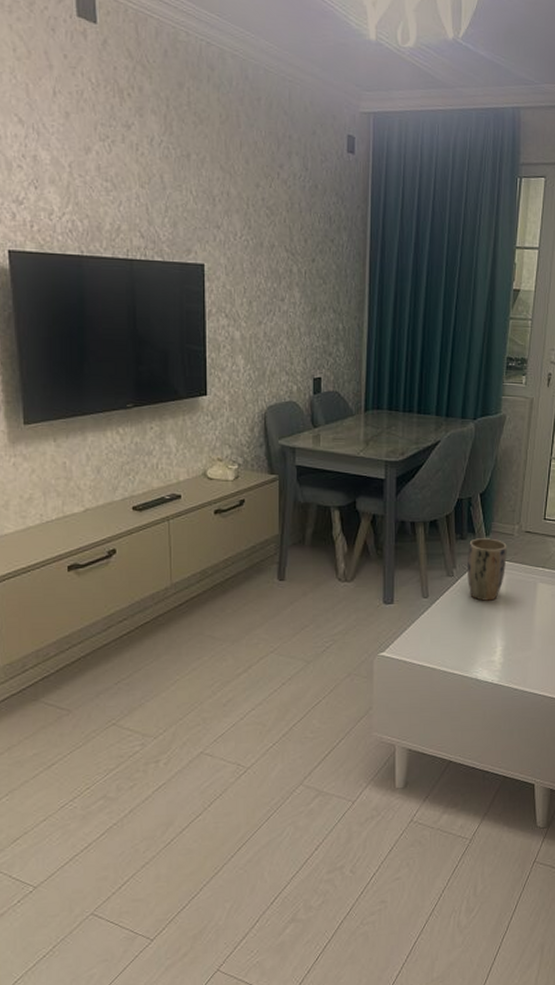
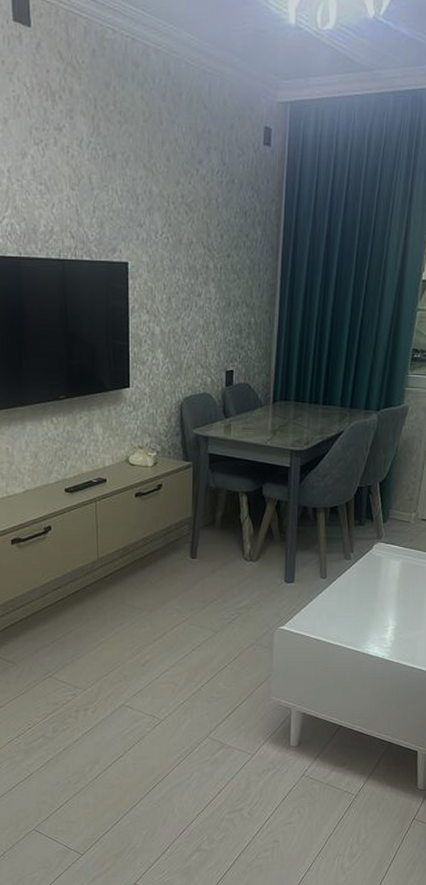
plant pot: present [468,538,507,601] -> none [364,524,403,583]

